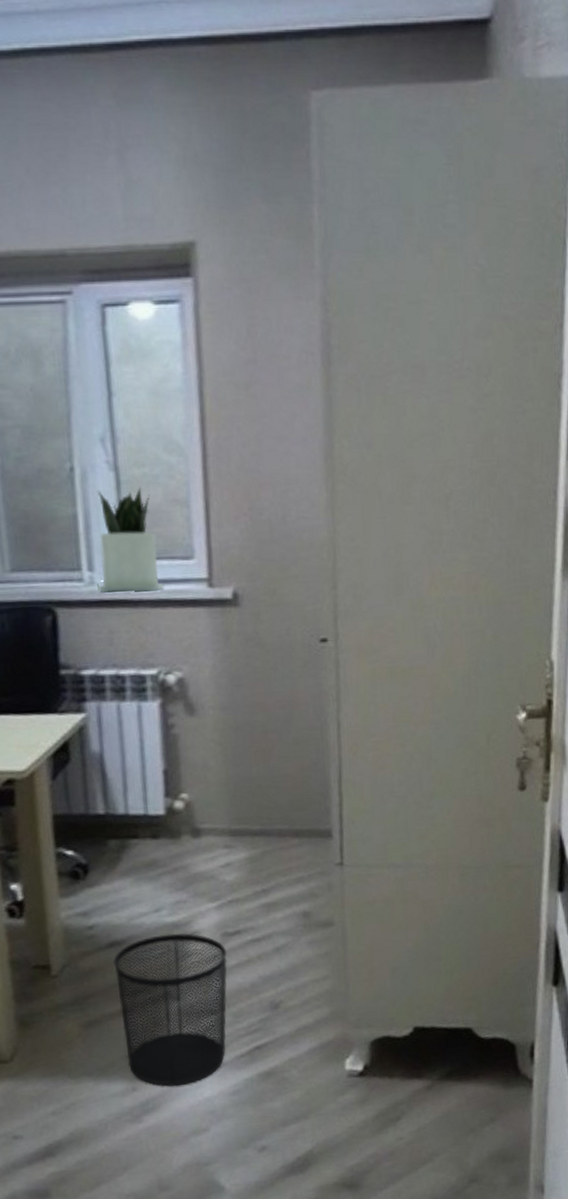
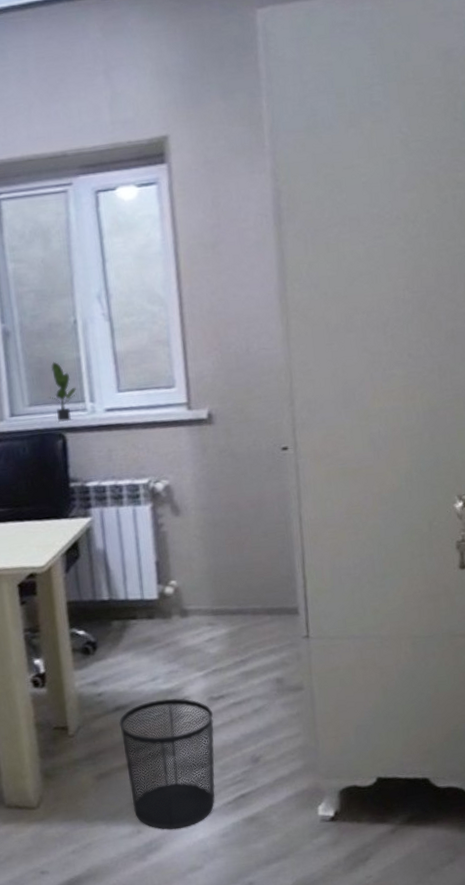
potted plant: none [37,517,72,594] -> present [50,361,77,422]
planter: present [97,487,164,593] -> none [96,333,151,419]

